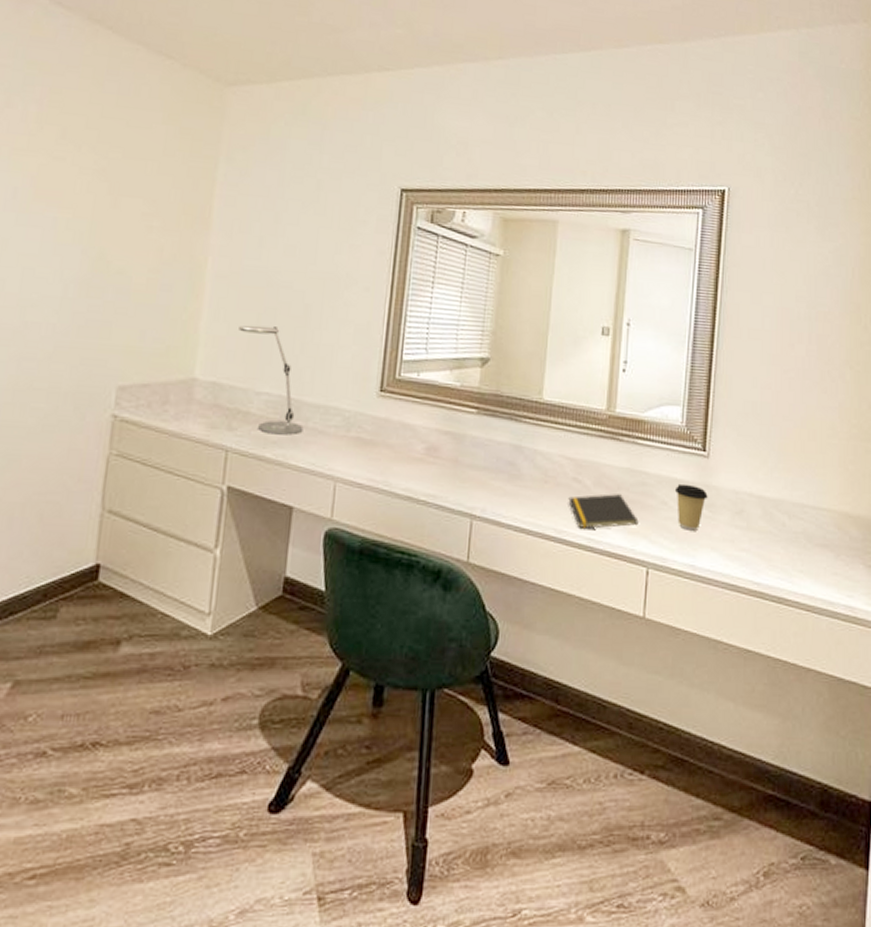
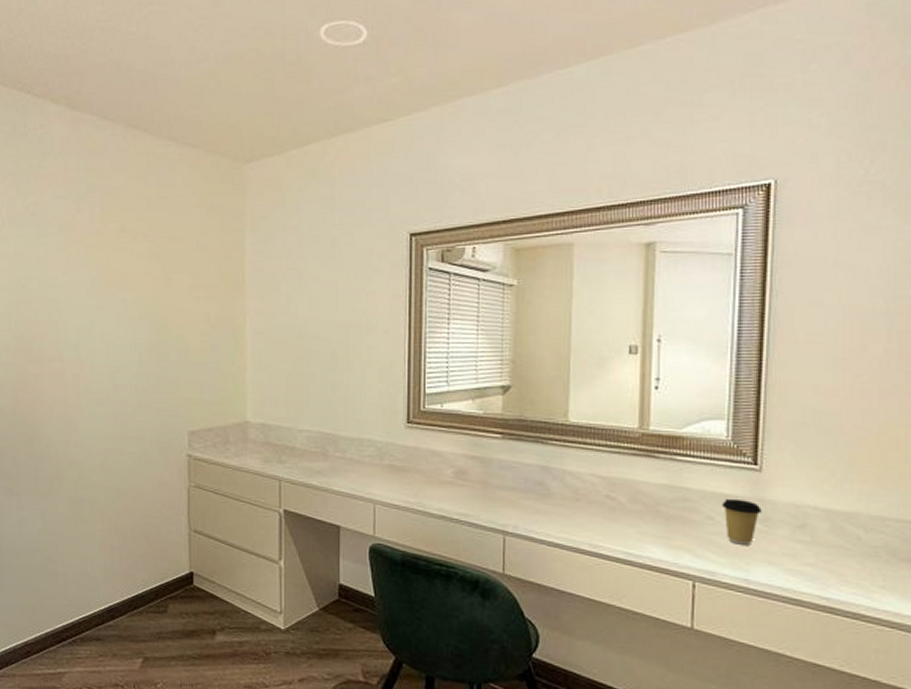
desk lamp: present [239,325,304,435] -> none [278,372,342,465]
notepad: present [568,494,639,529] -> none [602,510,681,543]

